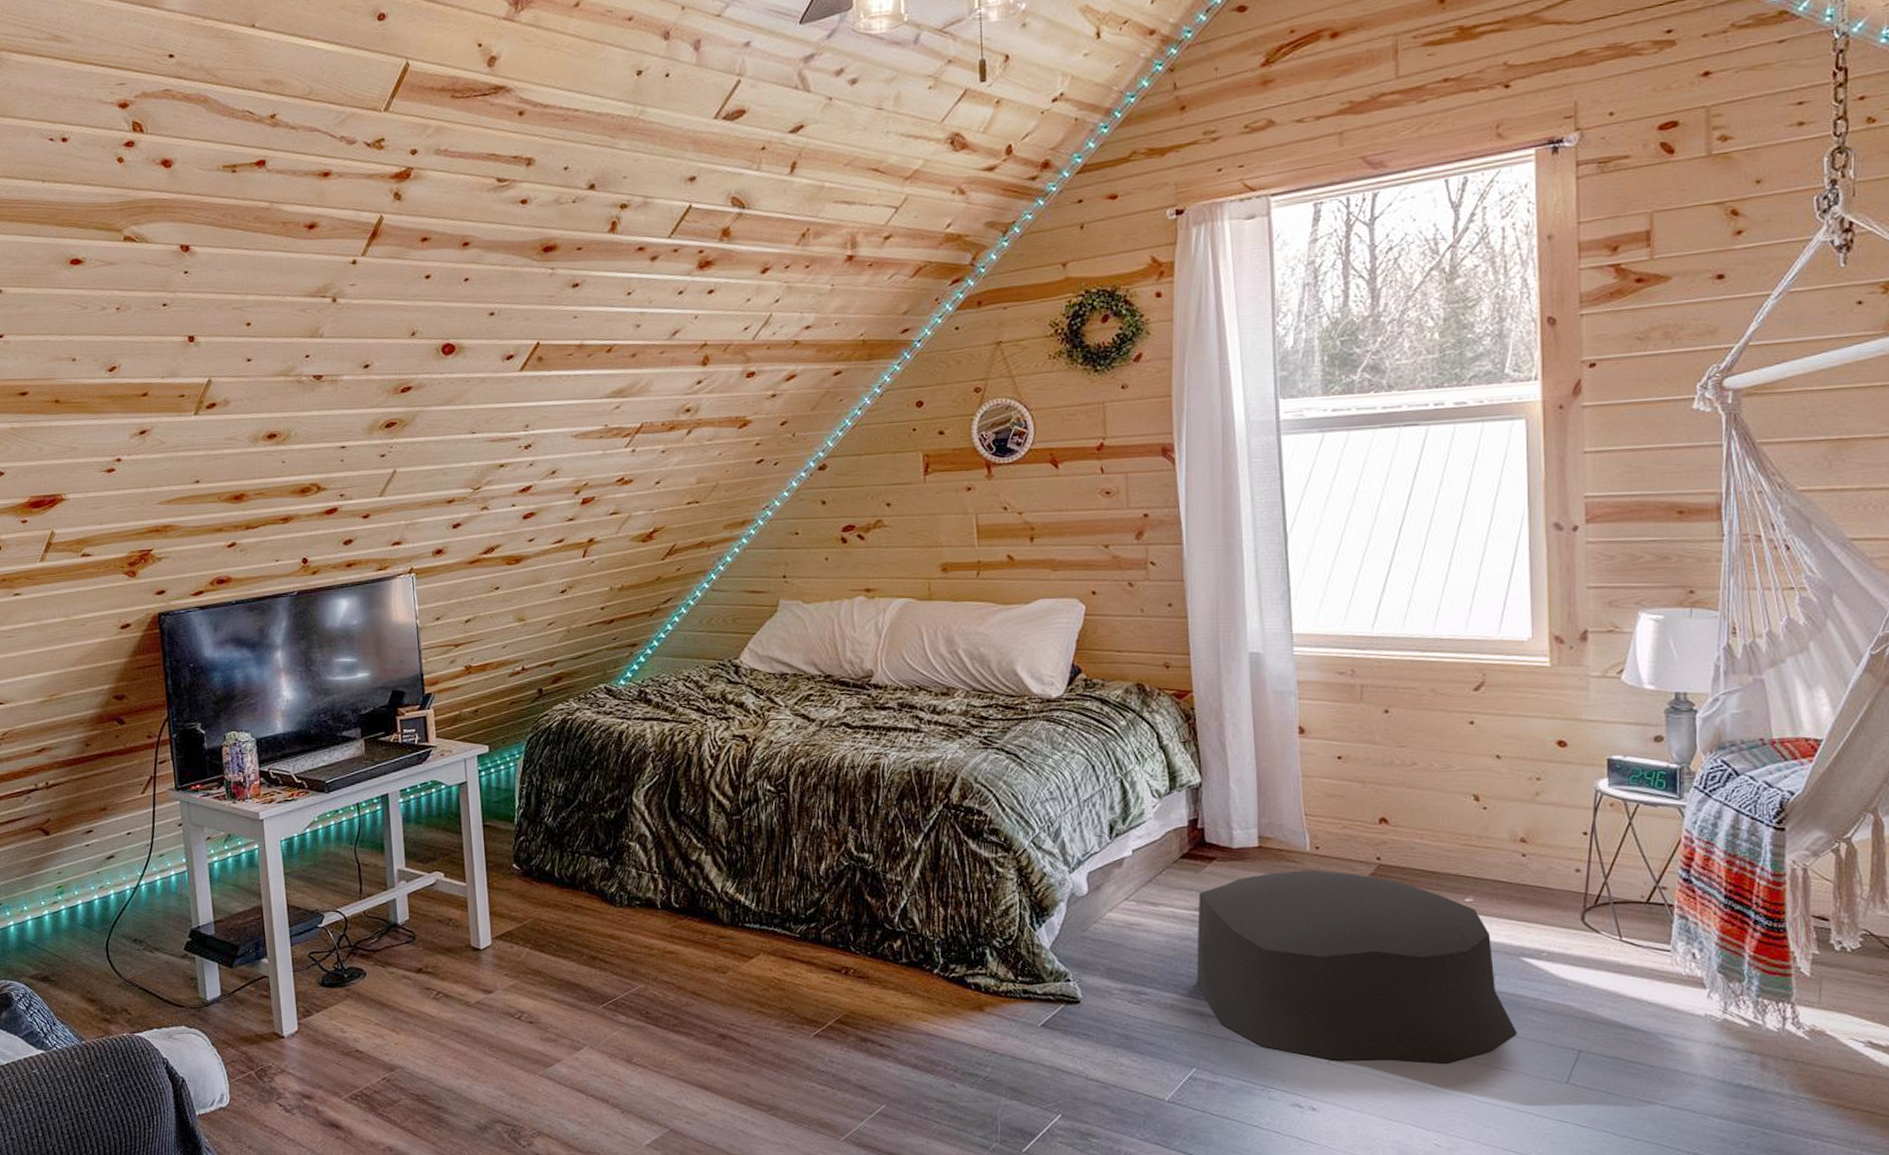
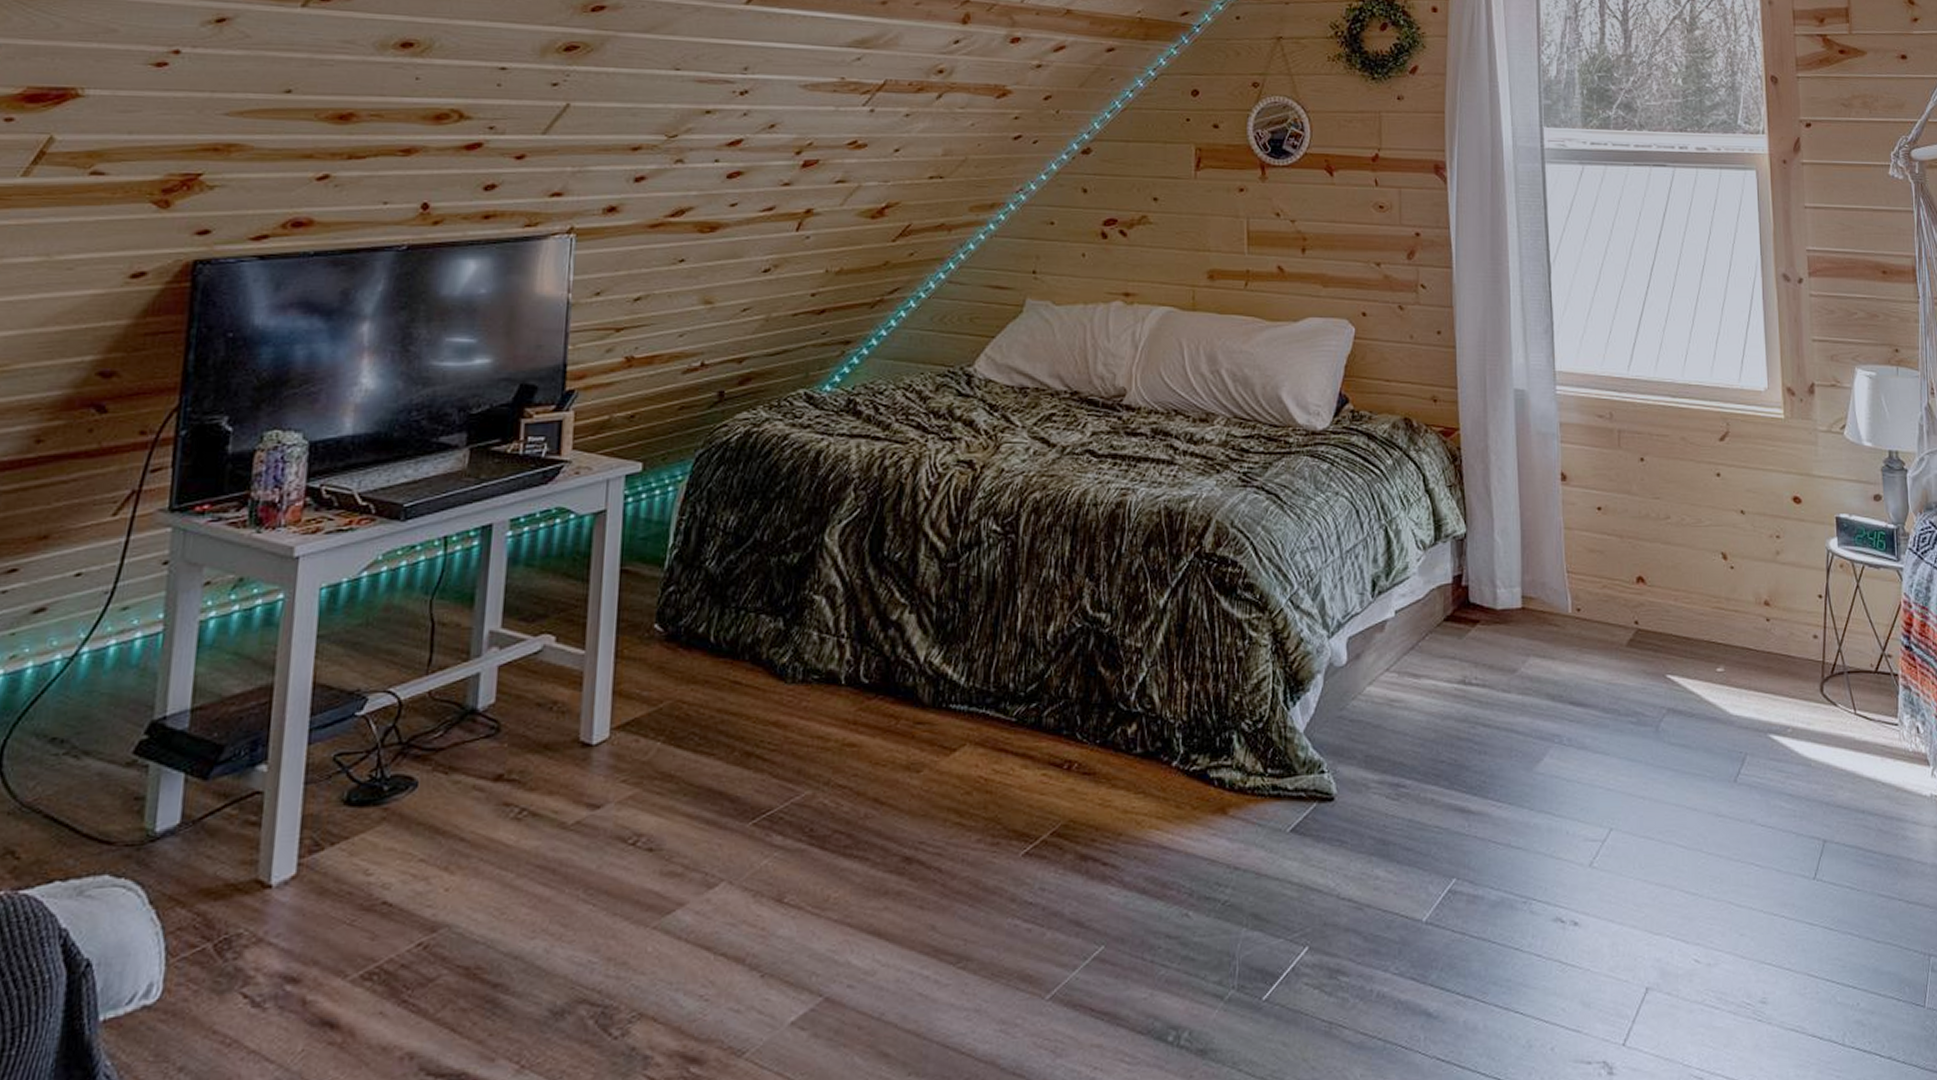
pouf: present [1197,870,1517,1063] -> none [1459,635,1768,862]

